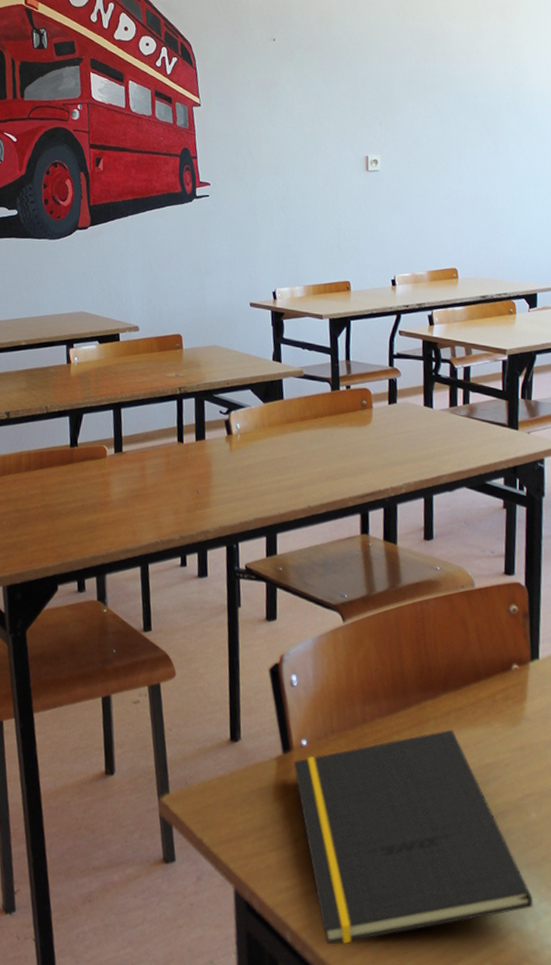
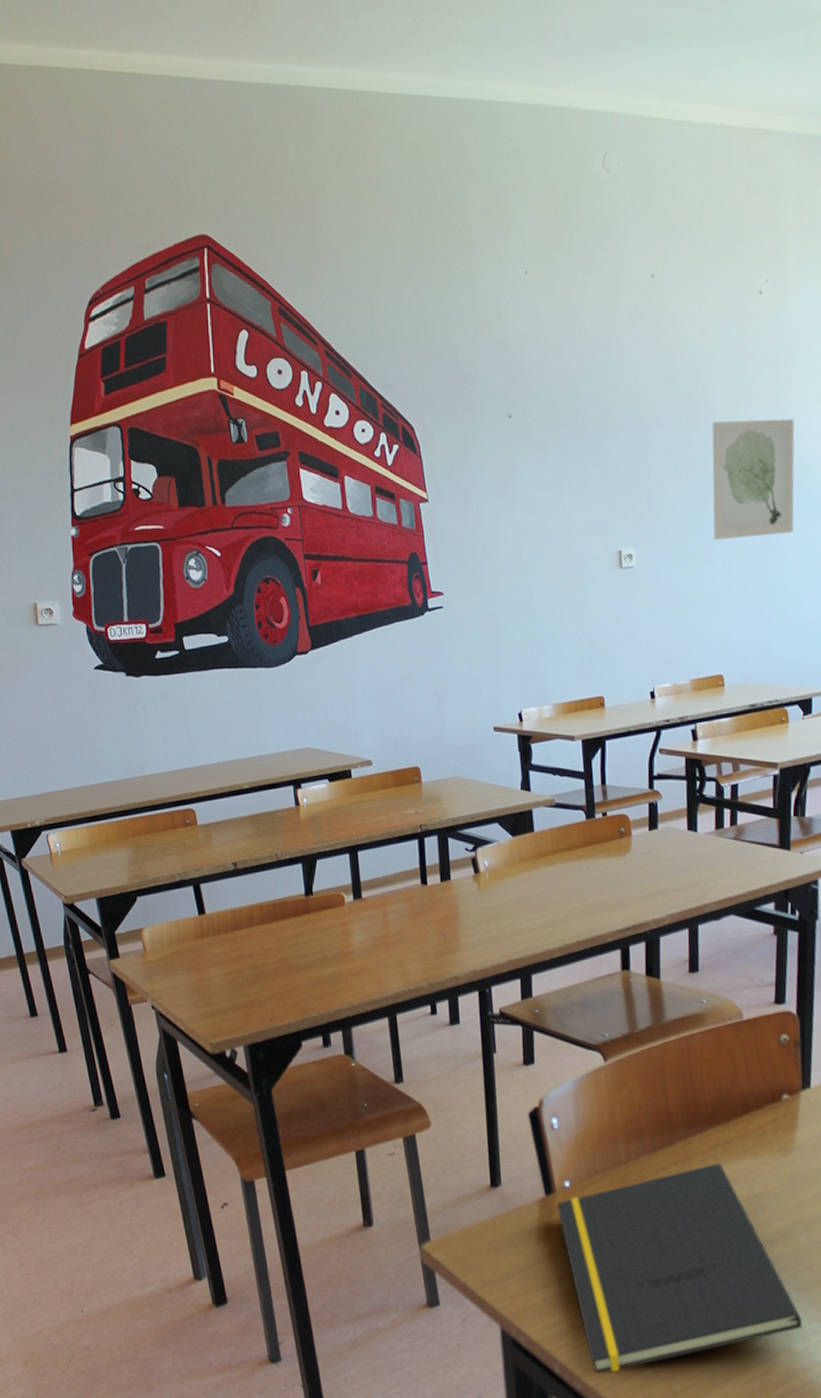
wall art: none [448,53,520,152] -> present [712,419,795,540]

